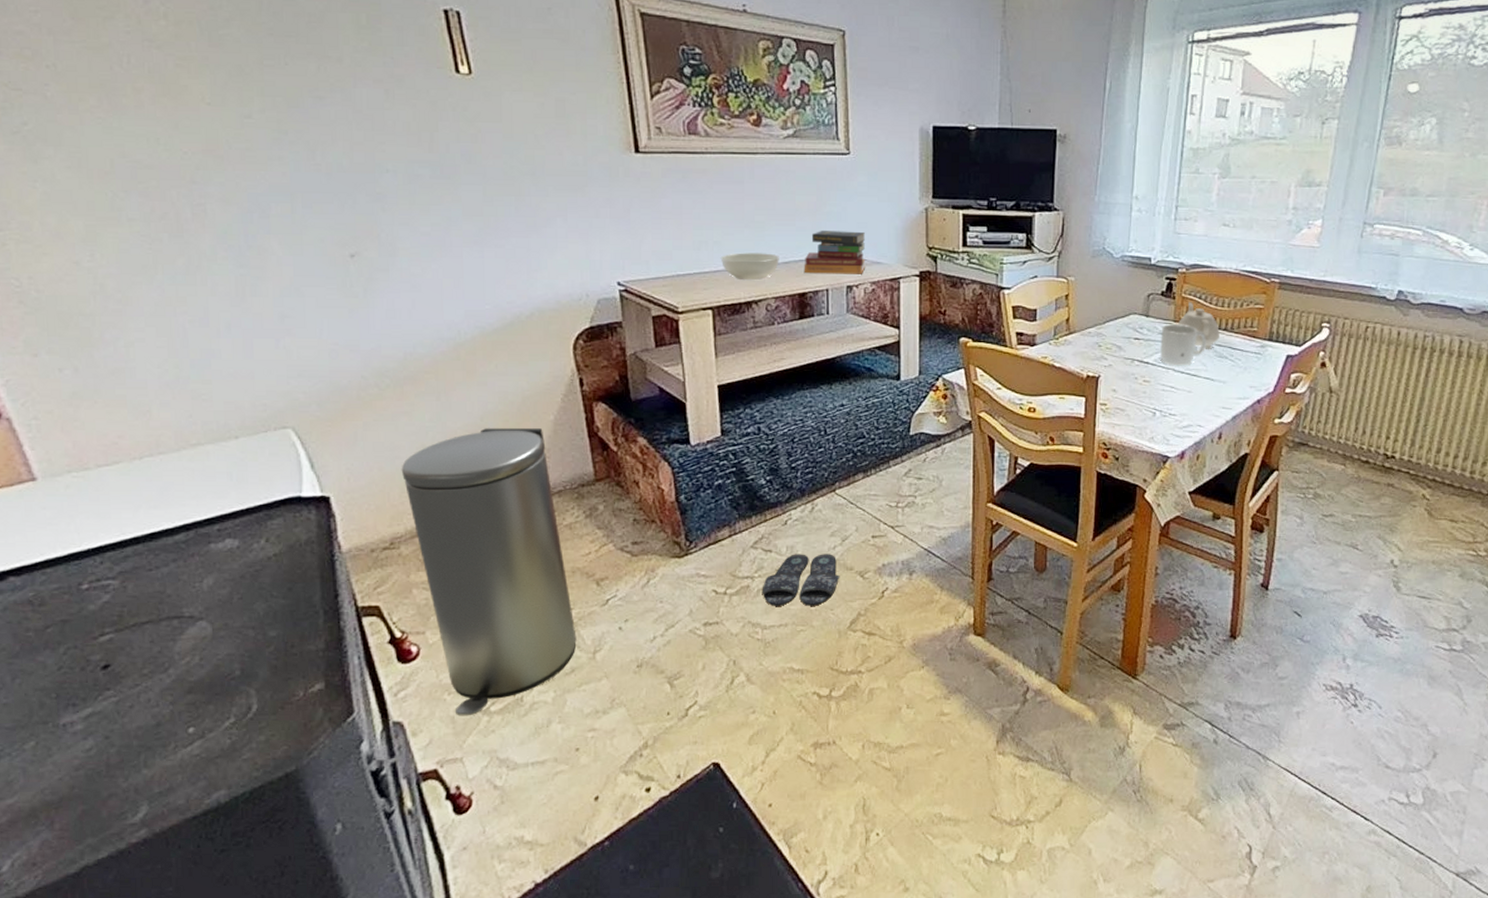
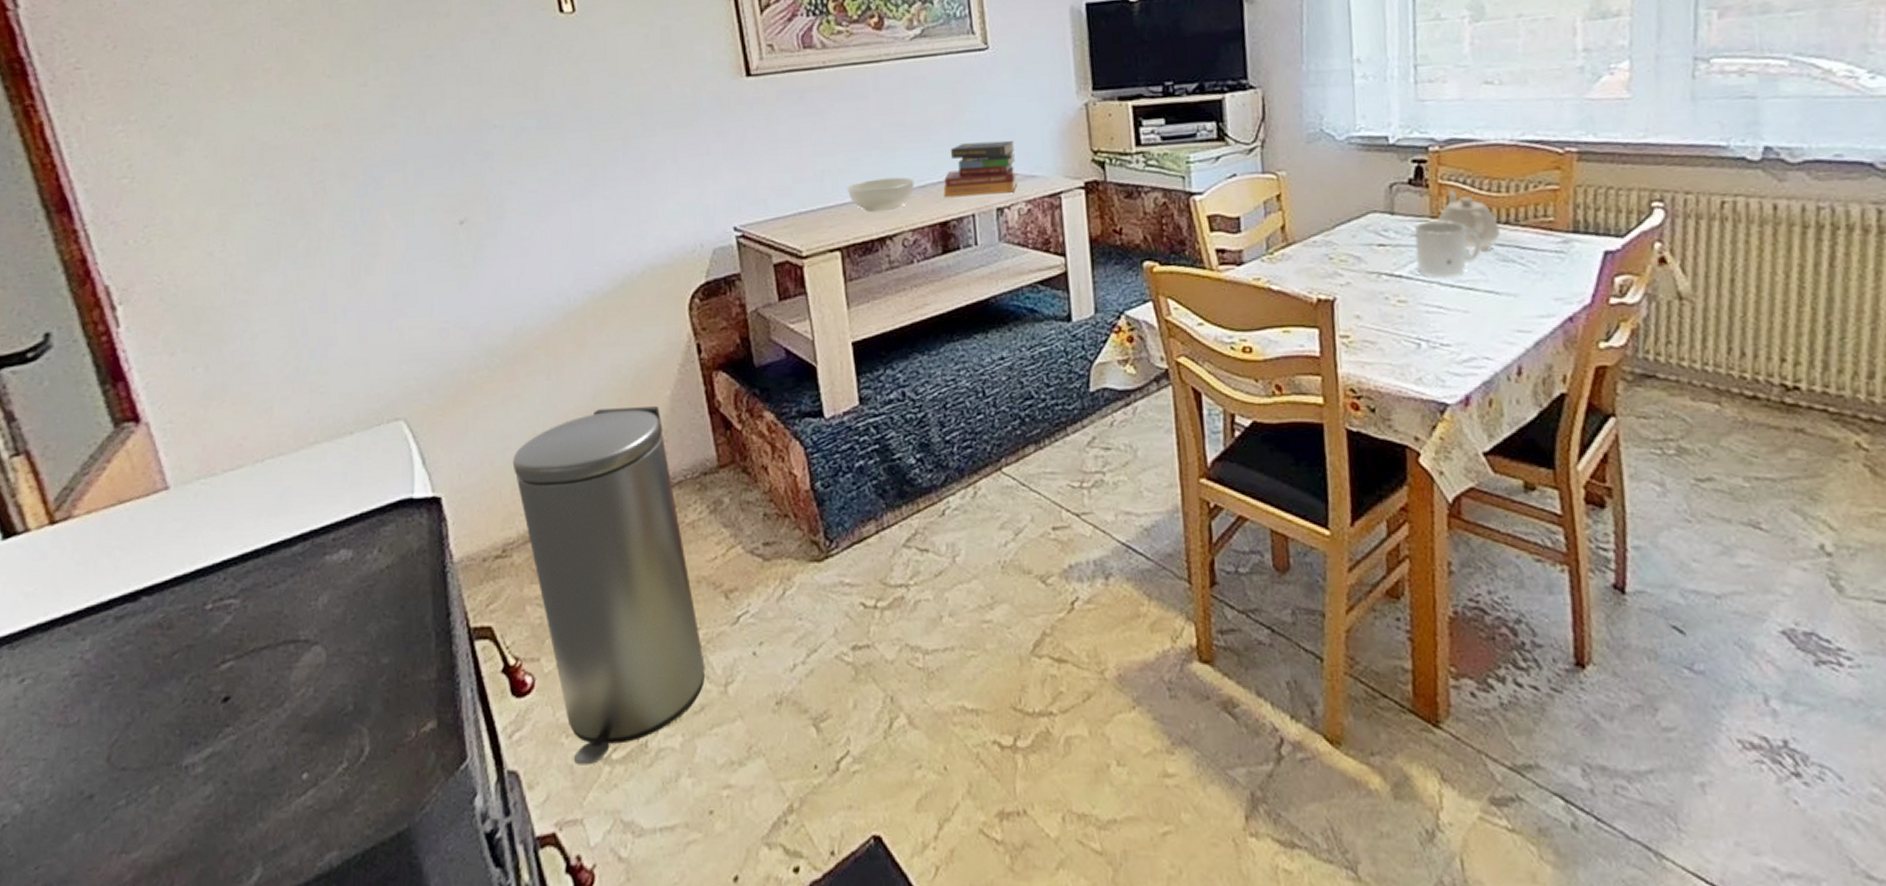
slippers: present [763,554,840,606] -> none [920,552,1016,623]

